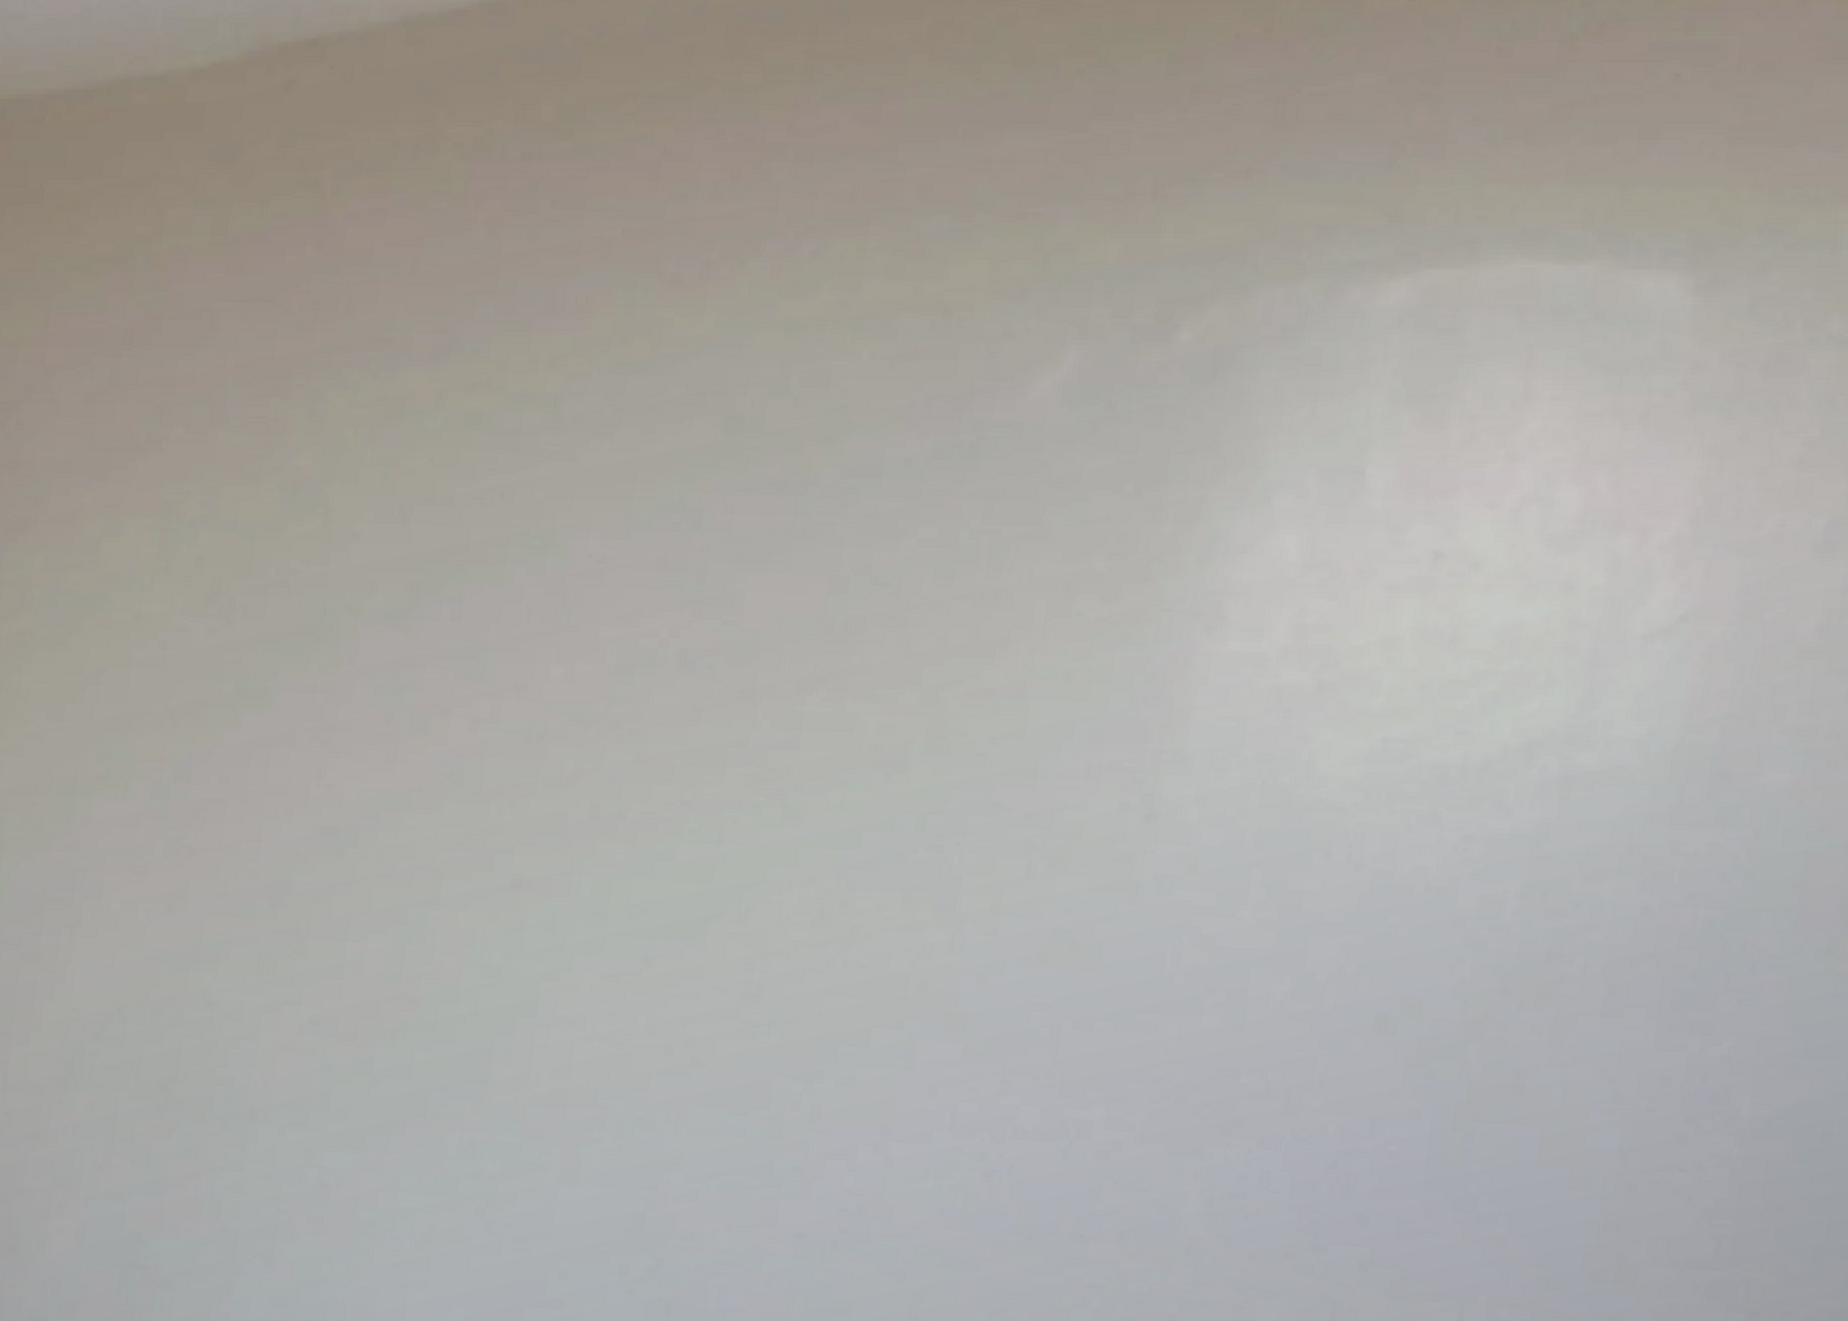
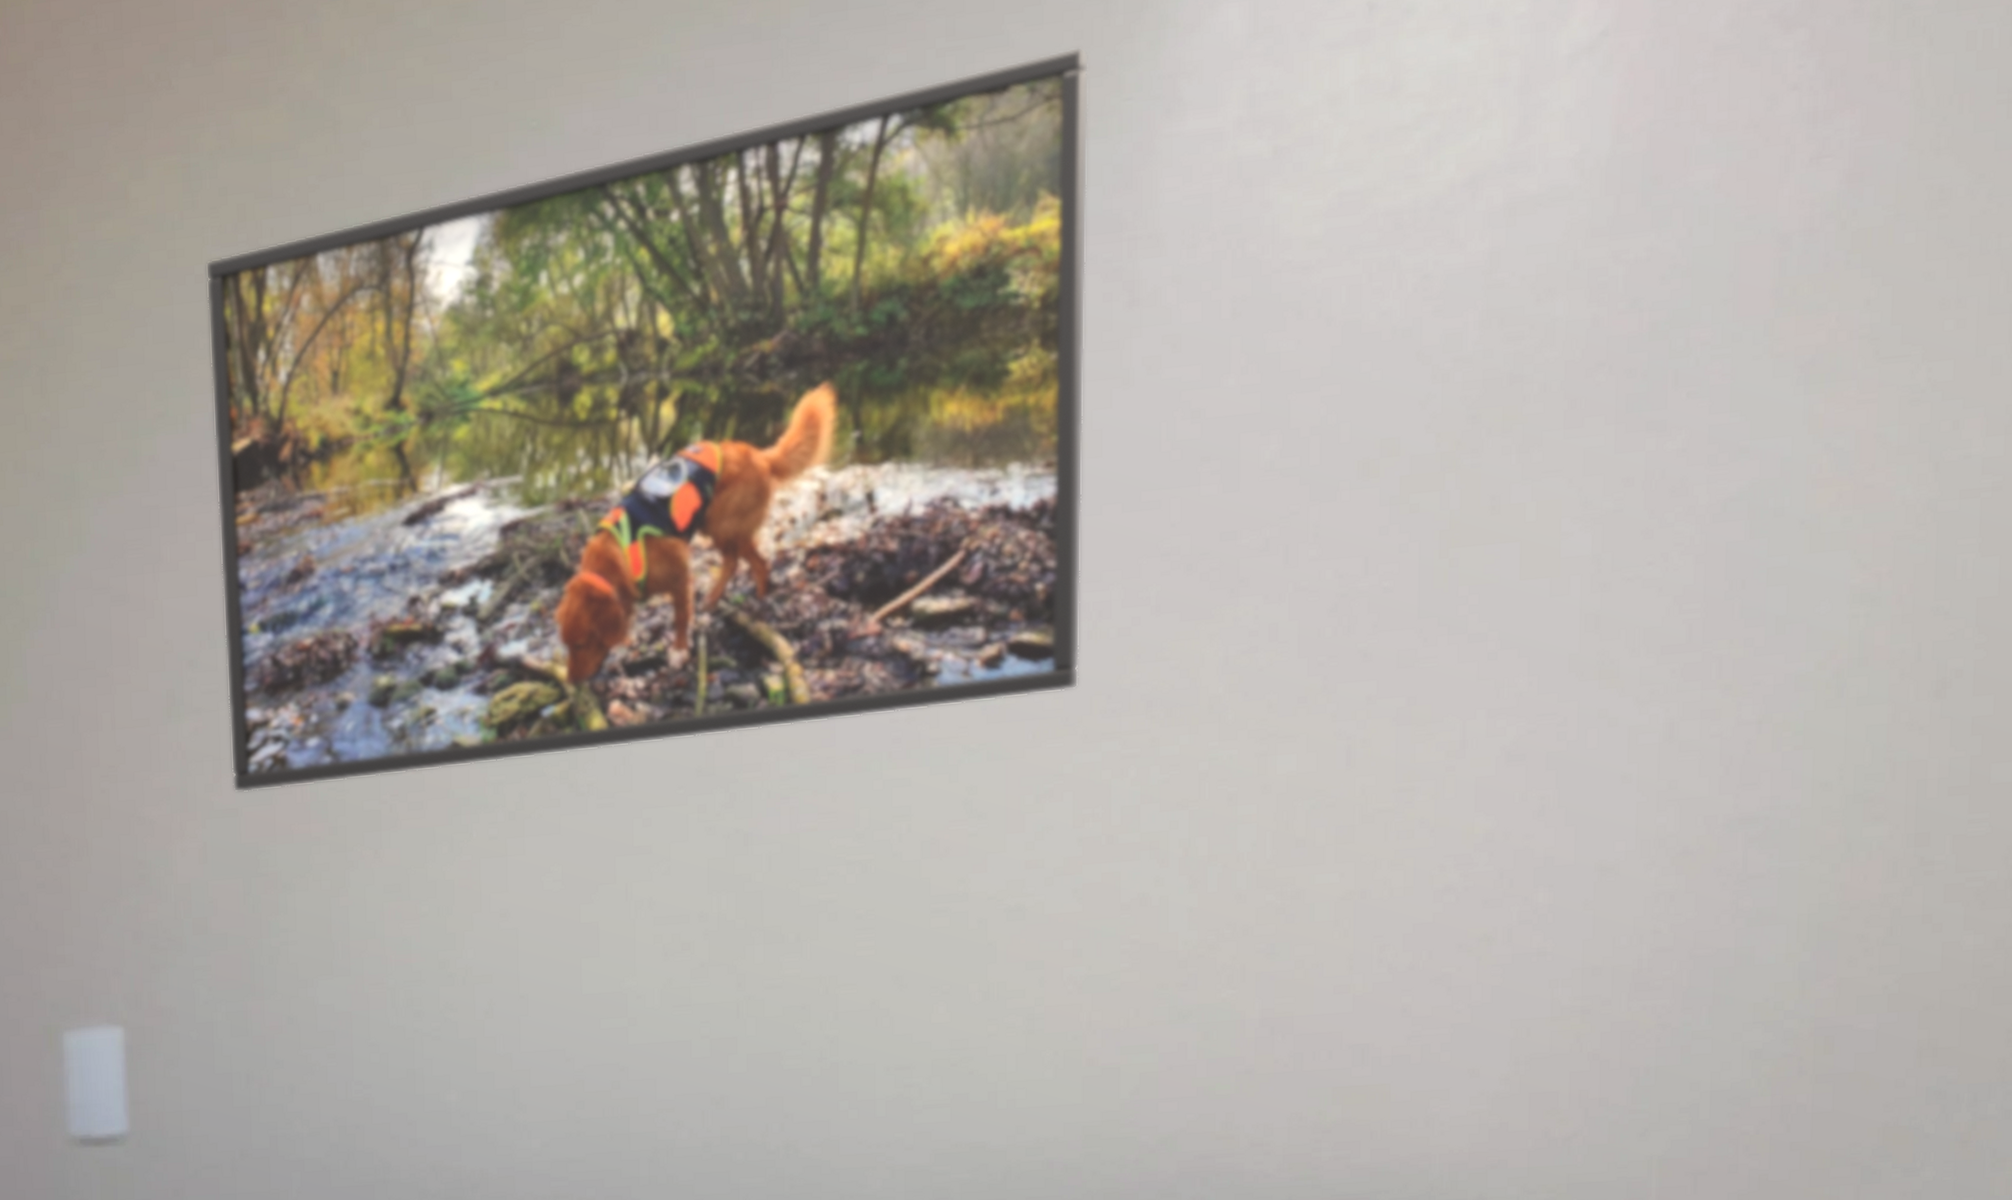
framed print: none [122,549,1133,1208] -> present [205,46,1090,793]

